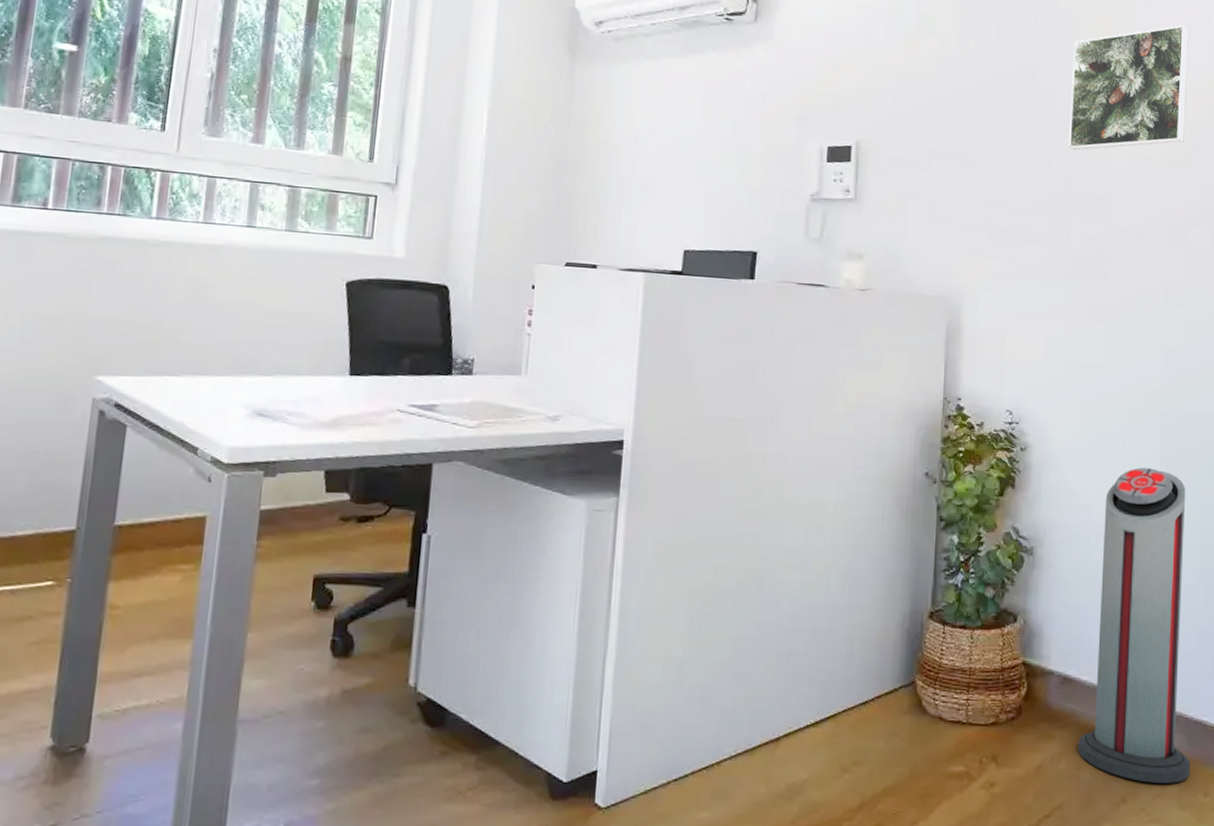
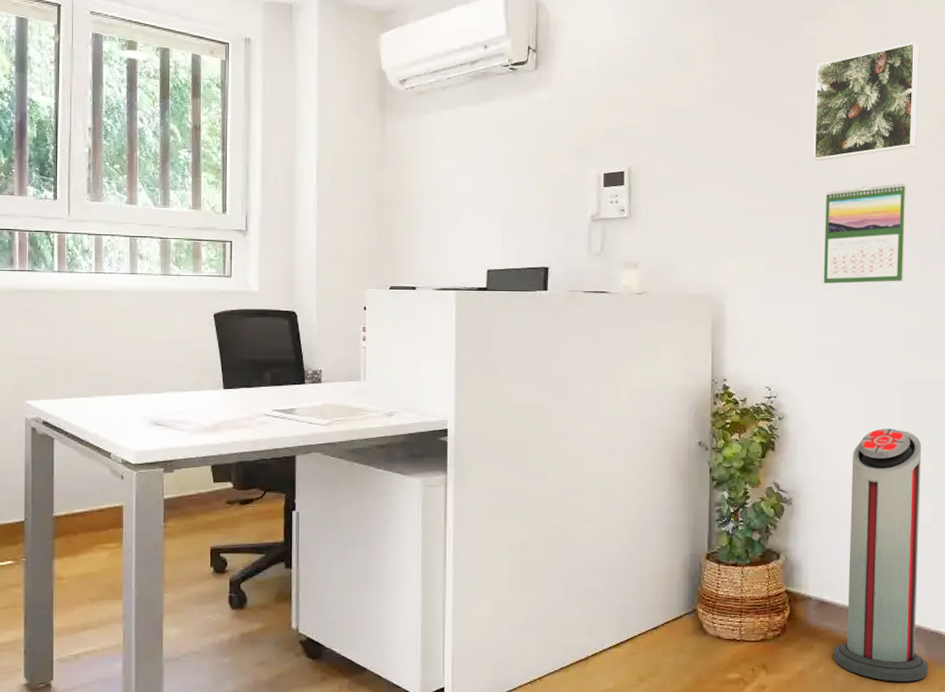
calendar: none [1076,181,1172,295] -> present [823,183,906,284]

